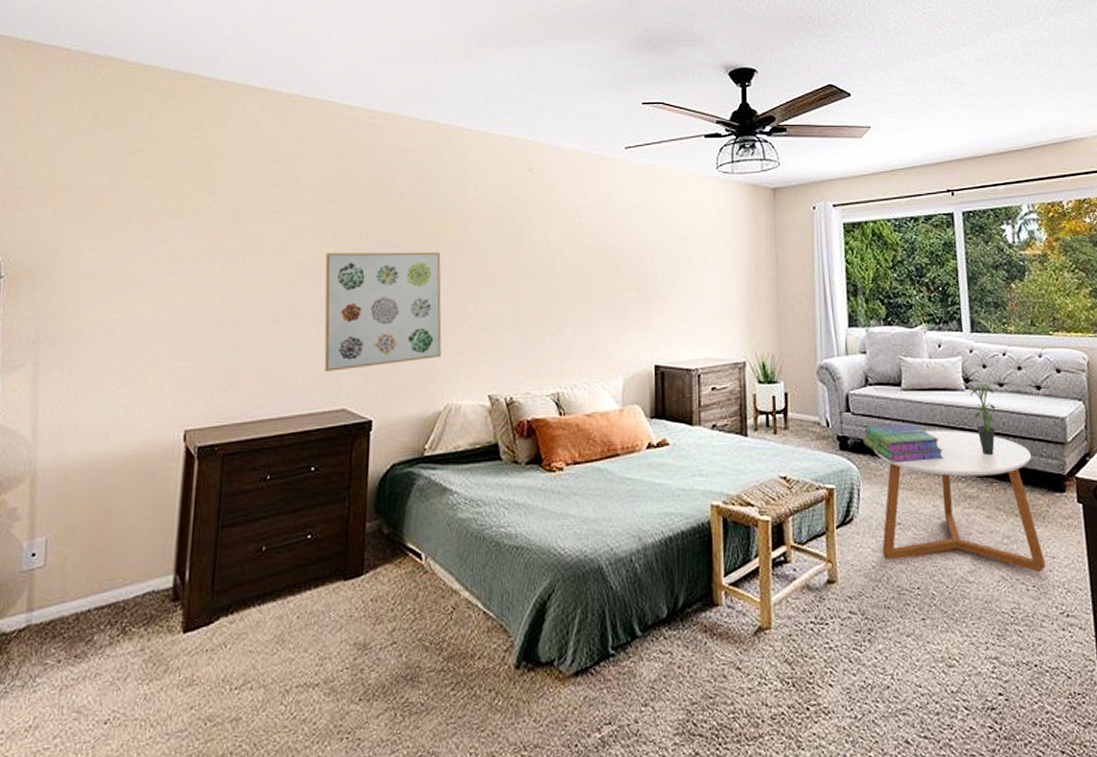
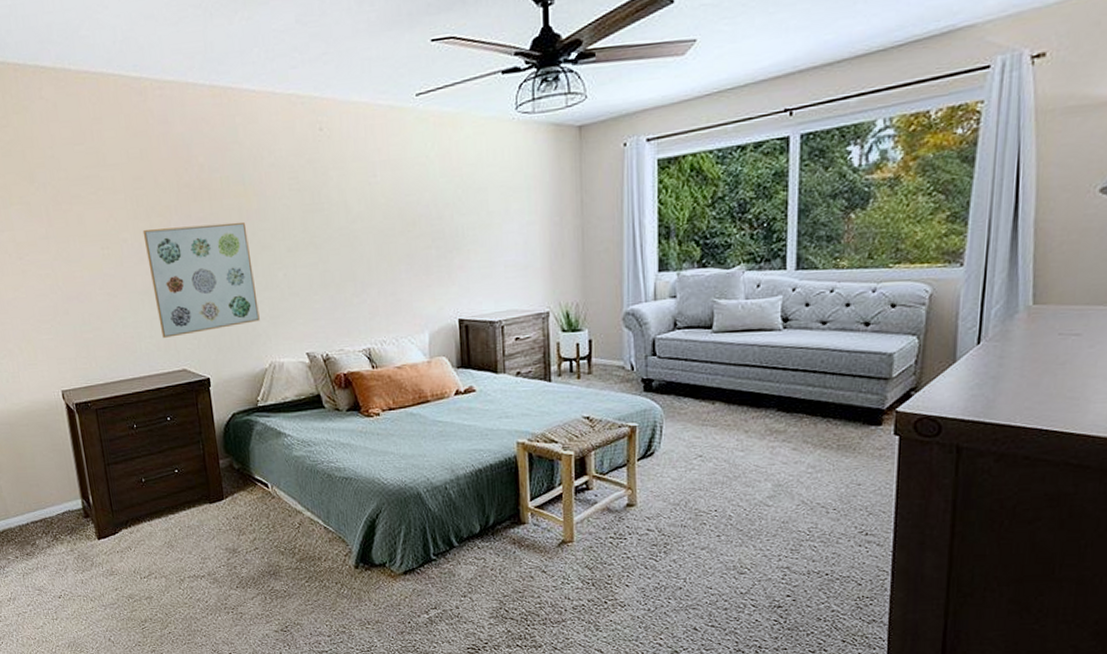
stack of books: present [862,423,944,462] -> none [668,364,753,401]
coffee table: present [873,429,1047,573] -> none [678,369,851,498]
potted plant: present [970,383,1001,456] -> none [788,322,820,393]

